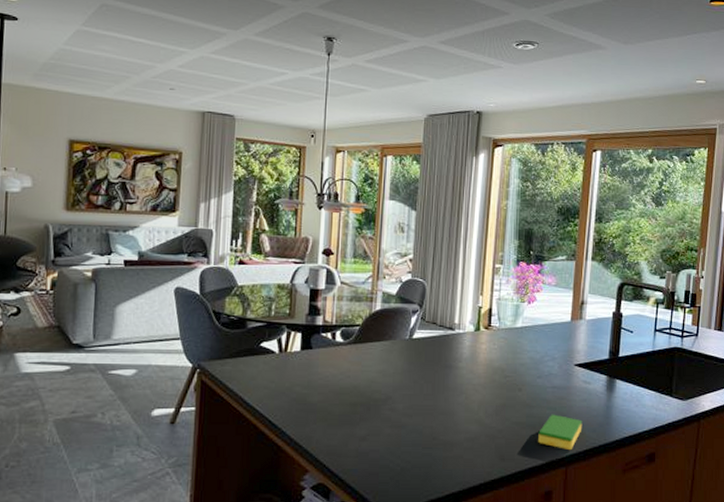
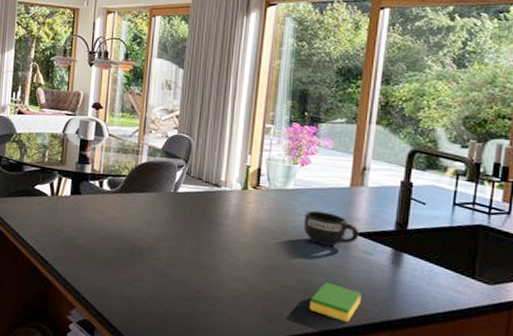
mug: none [531,346,580,379] -> present [303,210,360,246]

